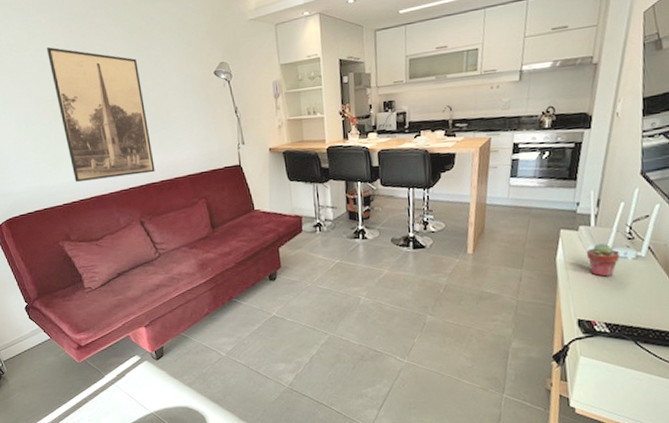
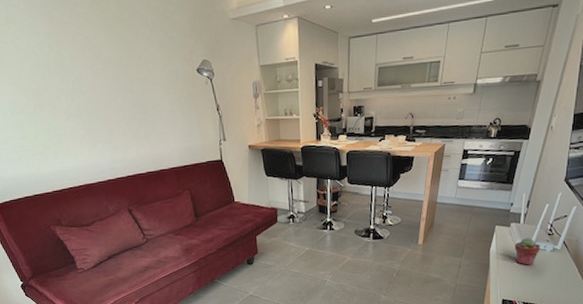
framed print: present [46,47,155,183] -> none [27,34,141,171]

